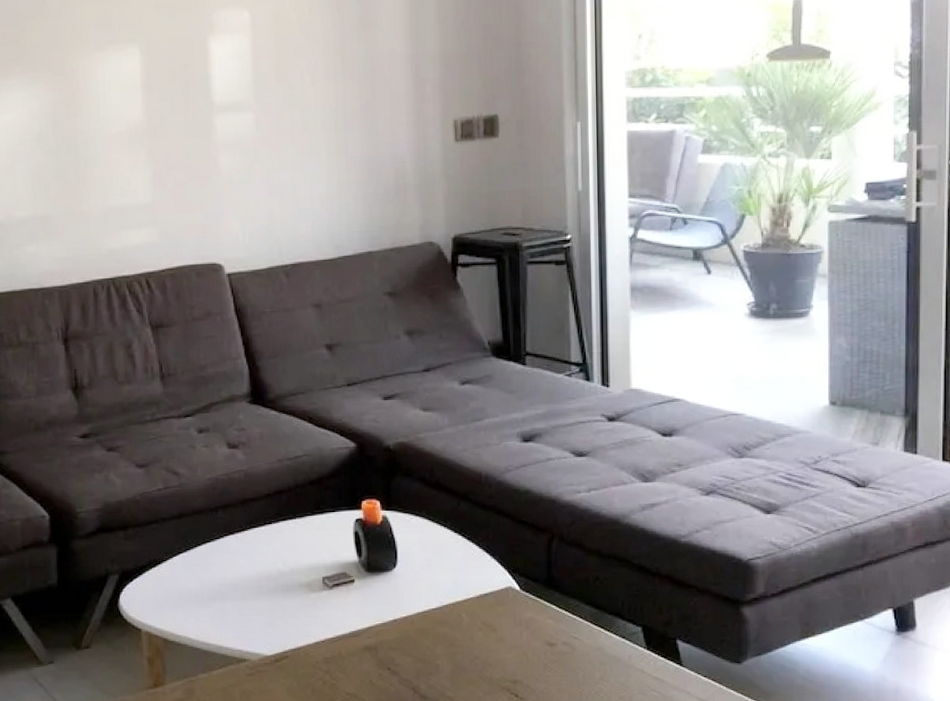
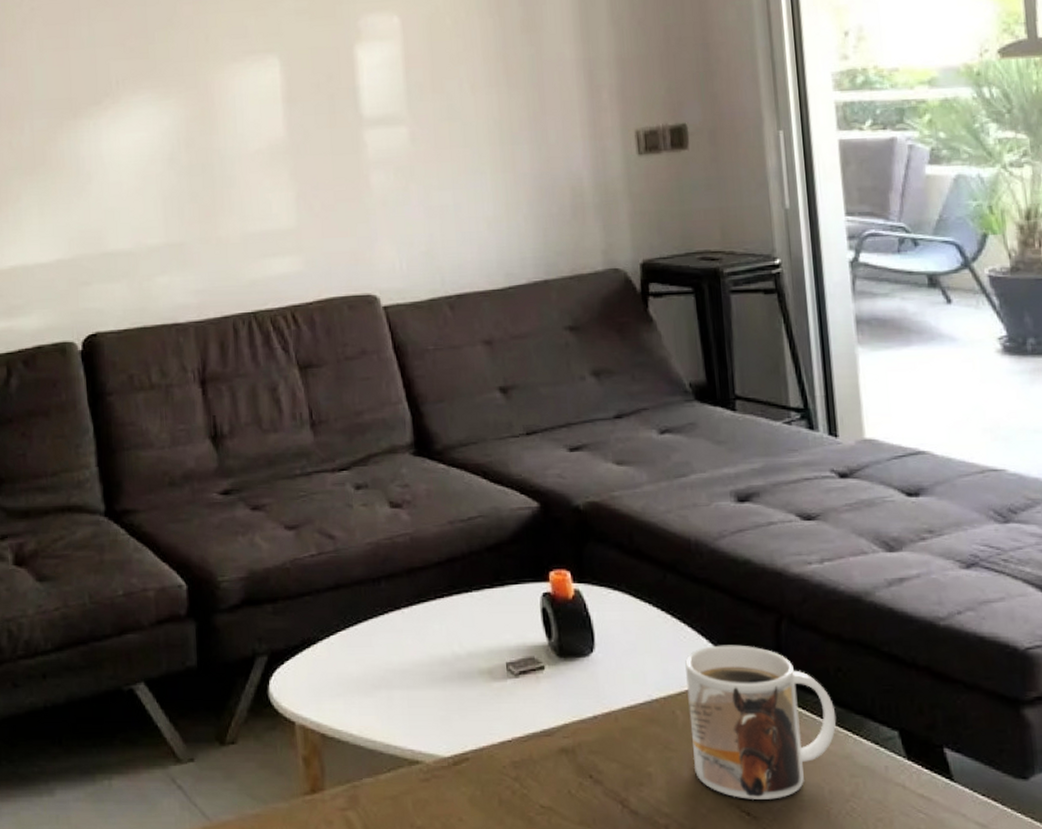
mug: none [471,560,592,684] -> present [685,645,837,800]

